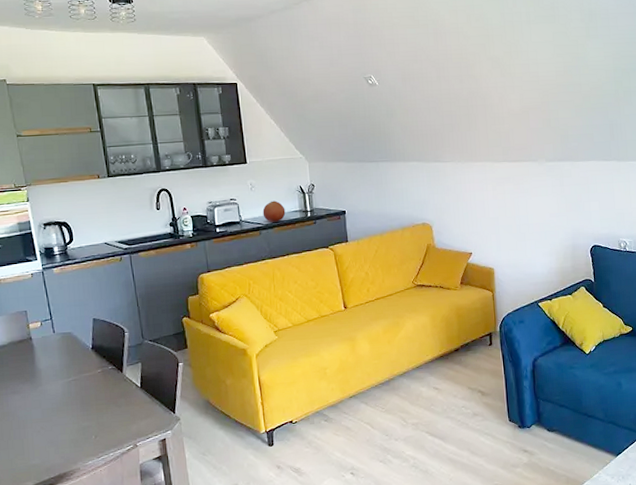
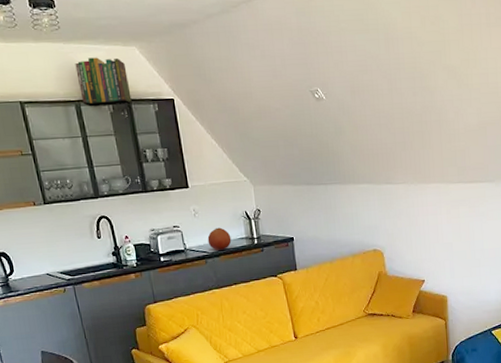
books: none [147,46,198,90] -> present [75,57,132,107]

